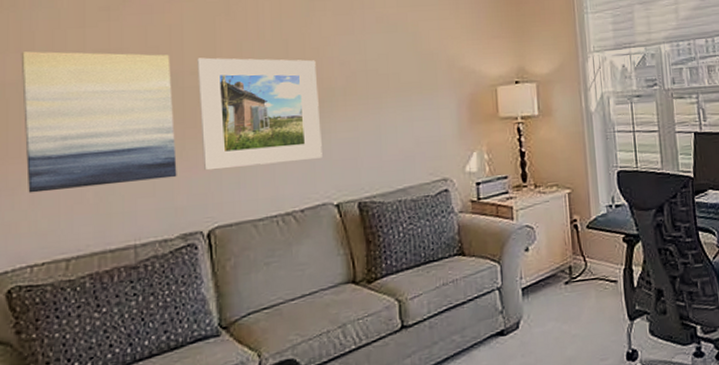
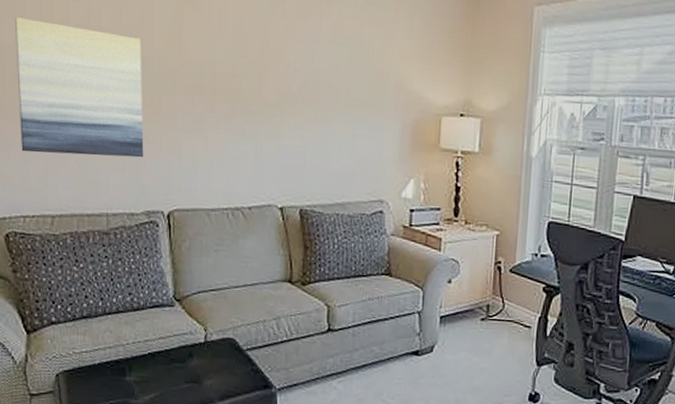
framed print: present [197,57,322,171] -> none [165,45,272,161]

